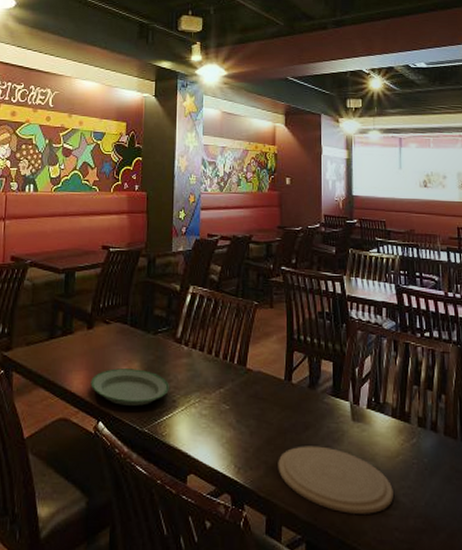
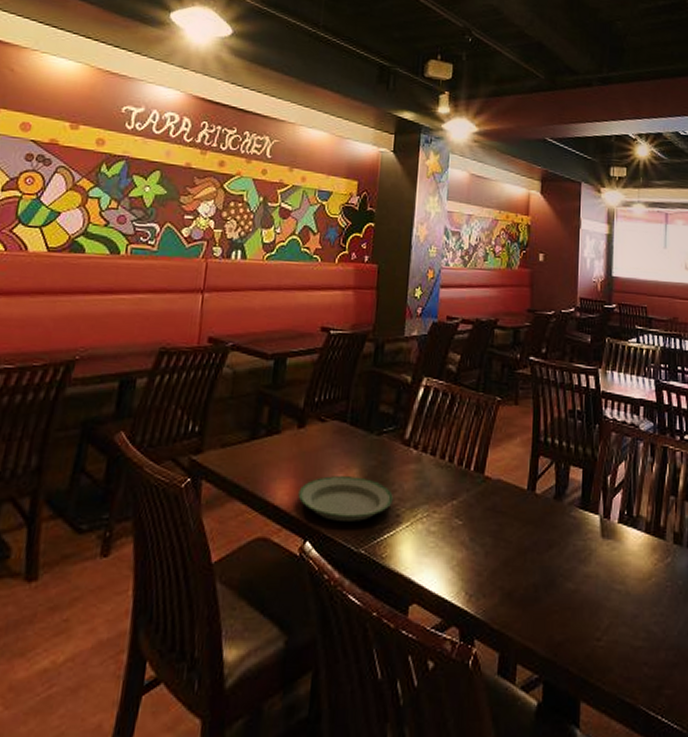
plate: present [278,446,393,514] -> none [515,567,644,647]

